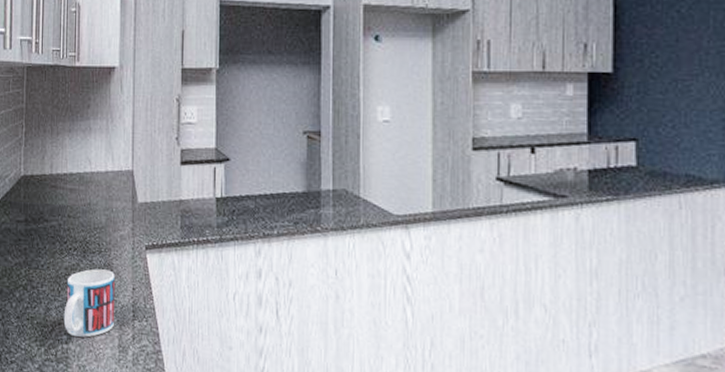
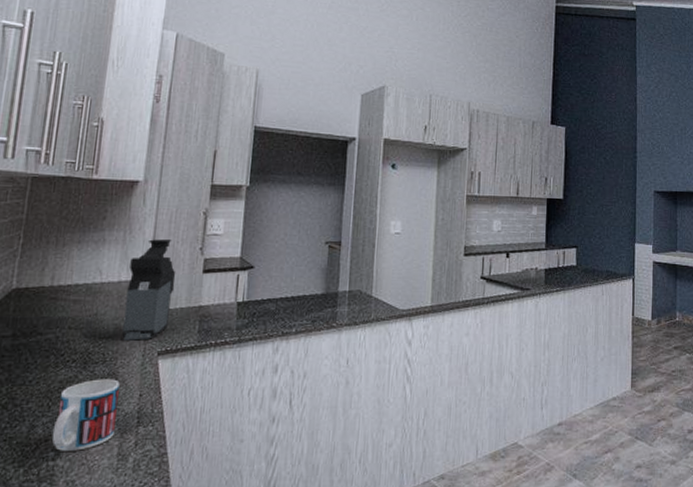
coffee maker: none [113,128,156,233] -> present [122,239,176,341]

